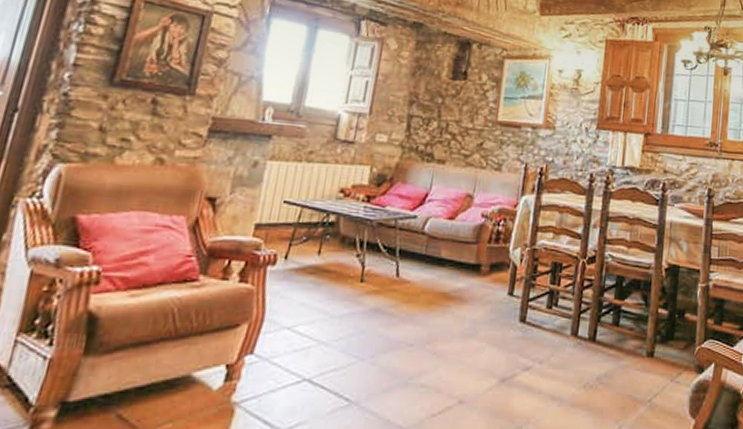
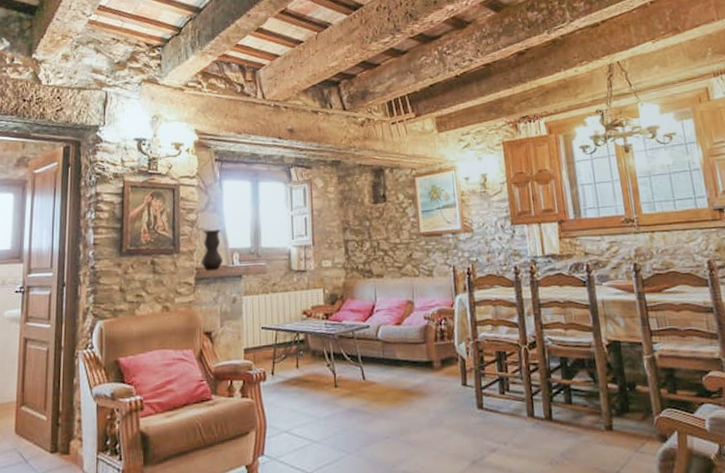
vase: none [220,74,256,125] -> present [201,230,223,272]

